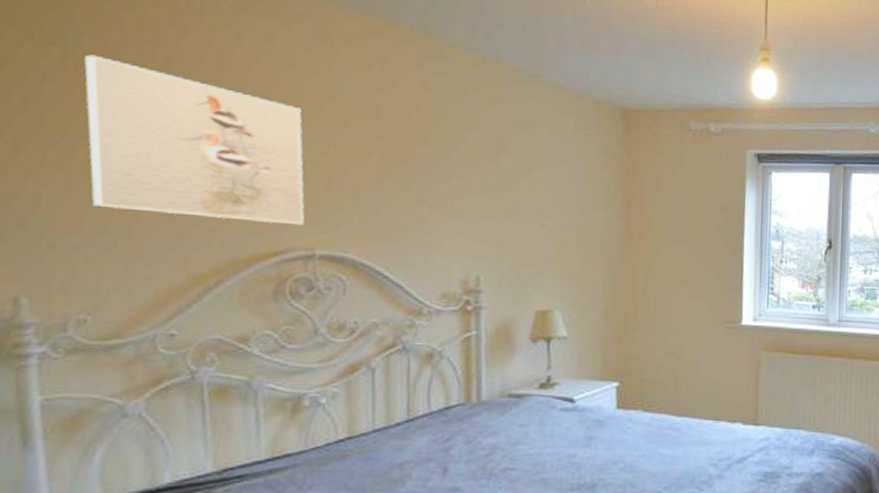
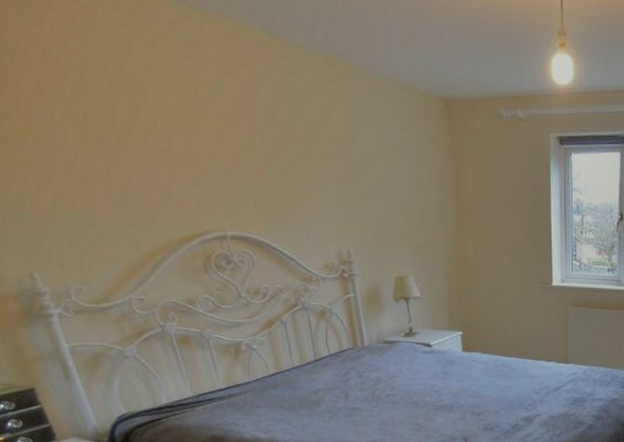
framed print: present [84,54,305,226] -> none [20,69,213,212]

